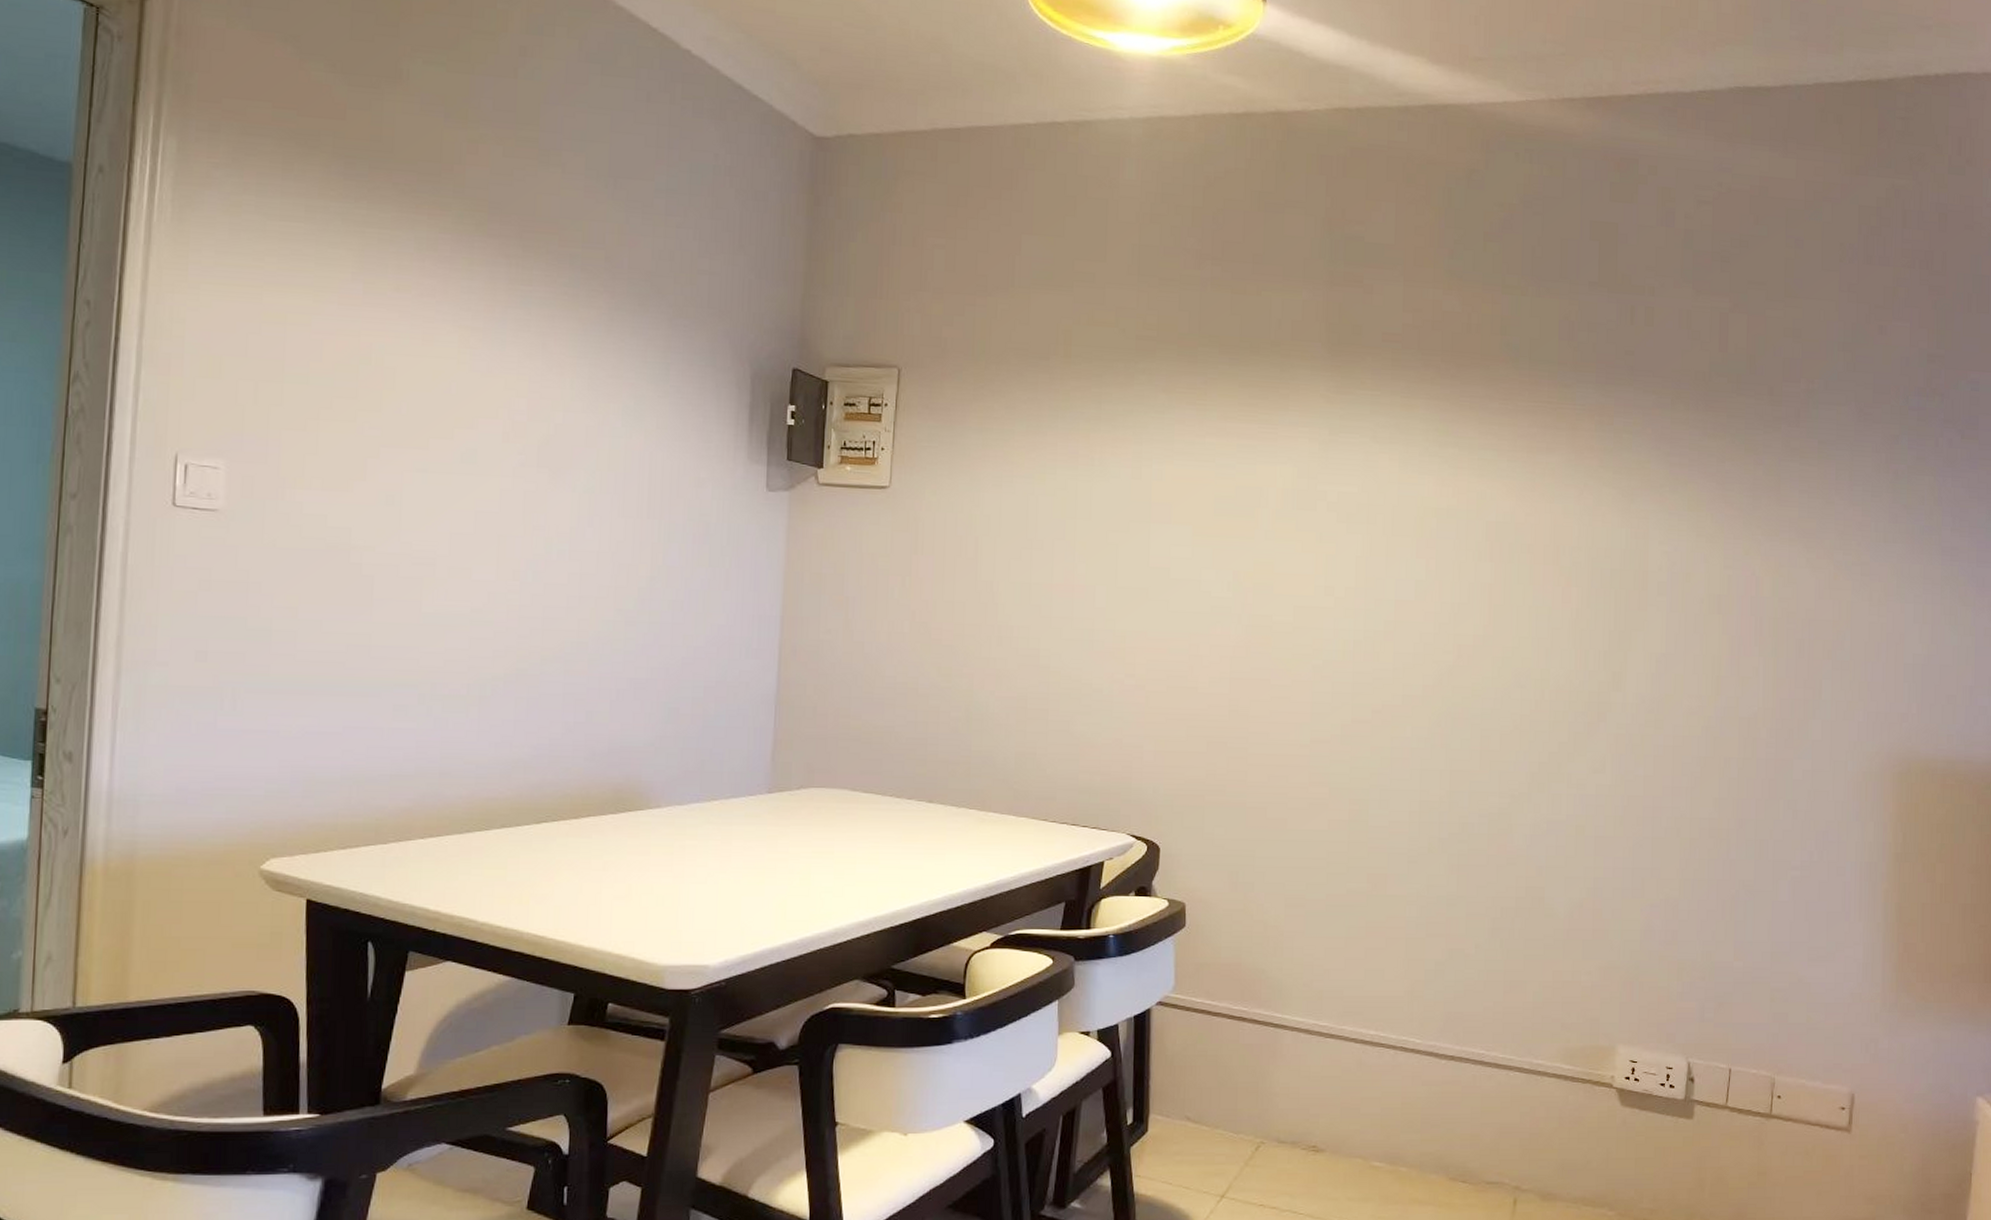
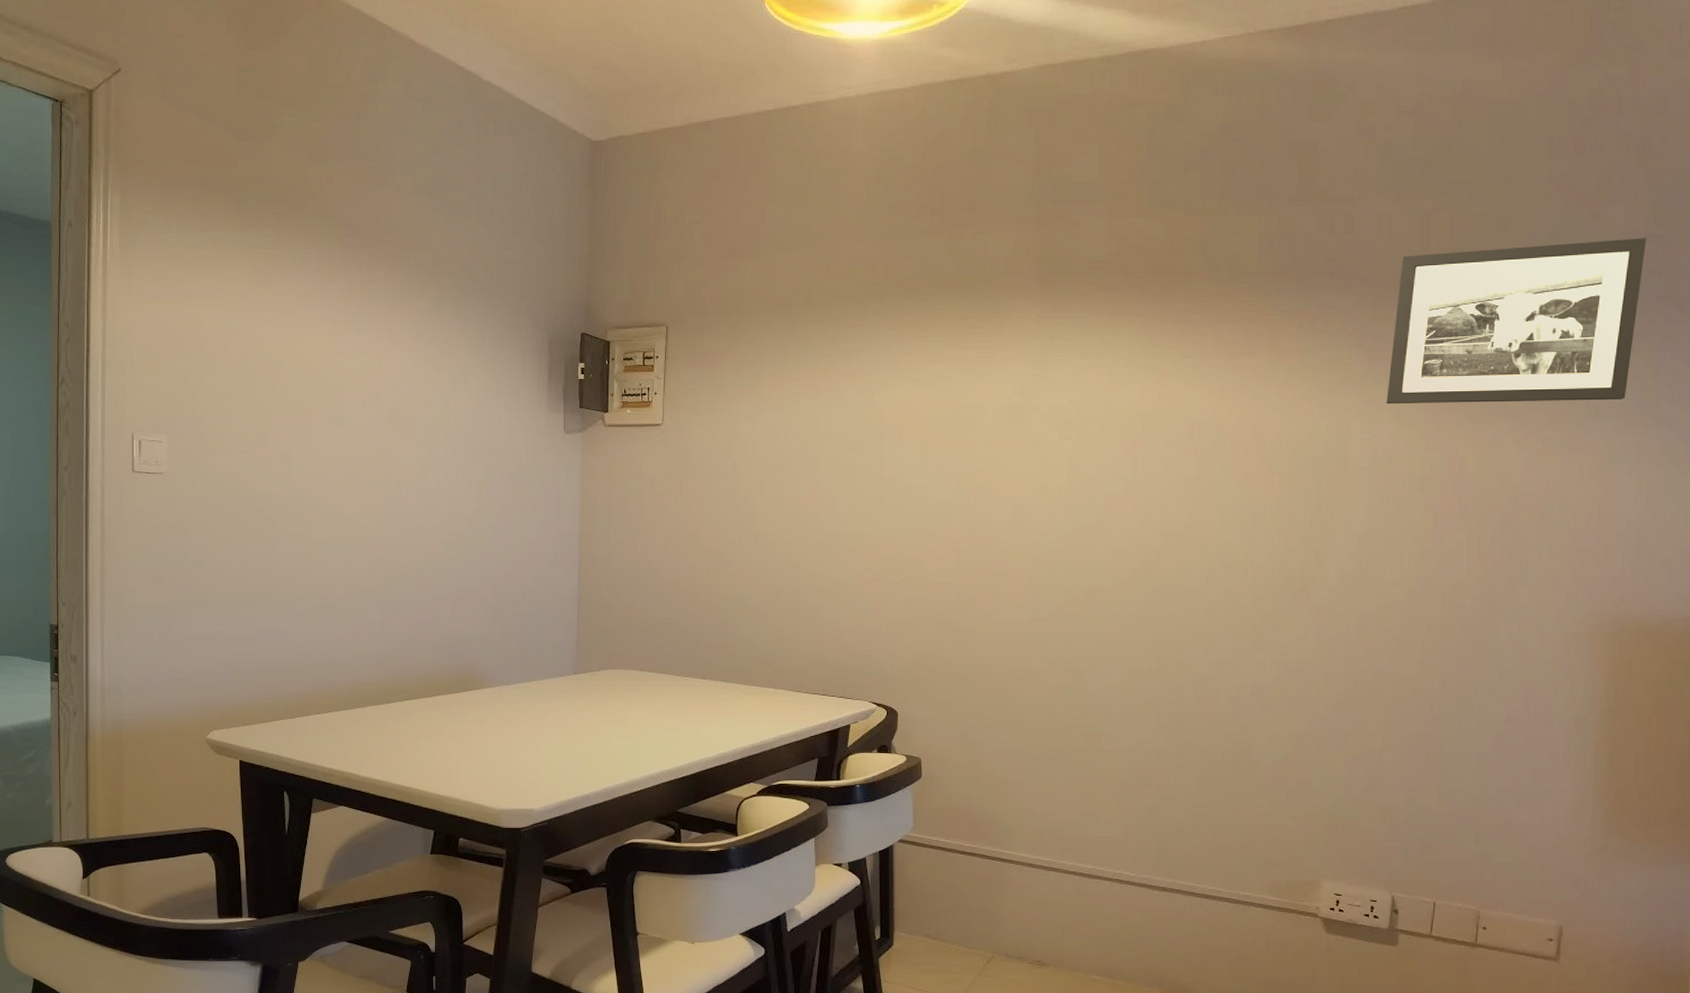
picture frame: none [1685,355,1930,525] -> present [1386,238,1647,405]

